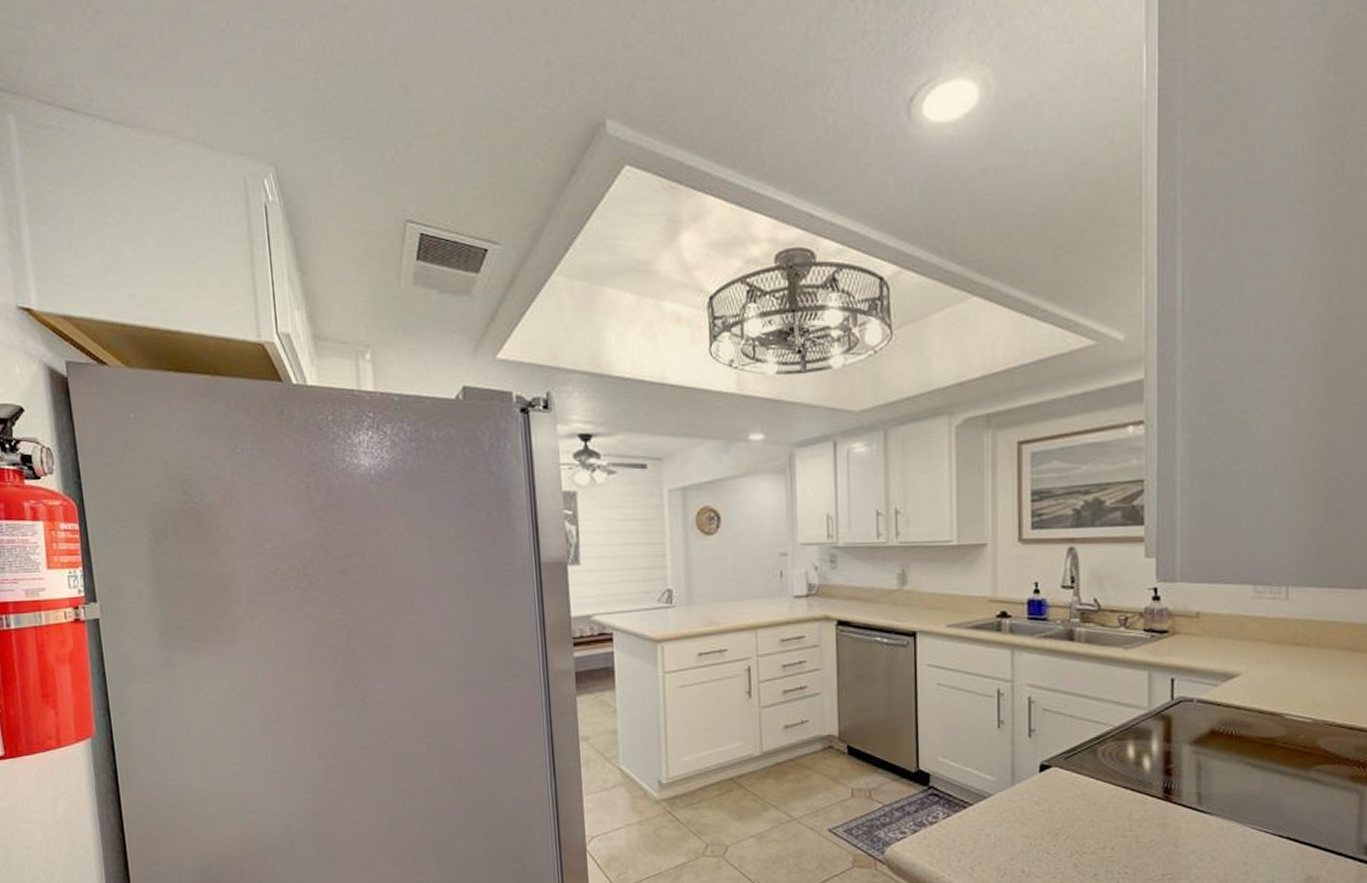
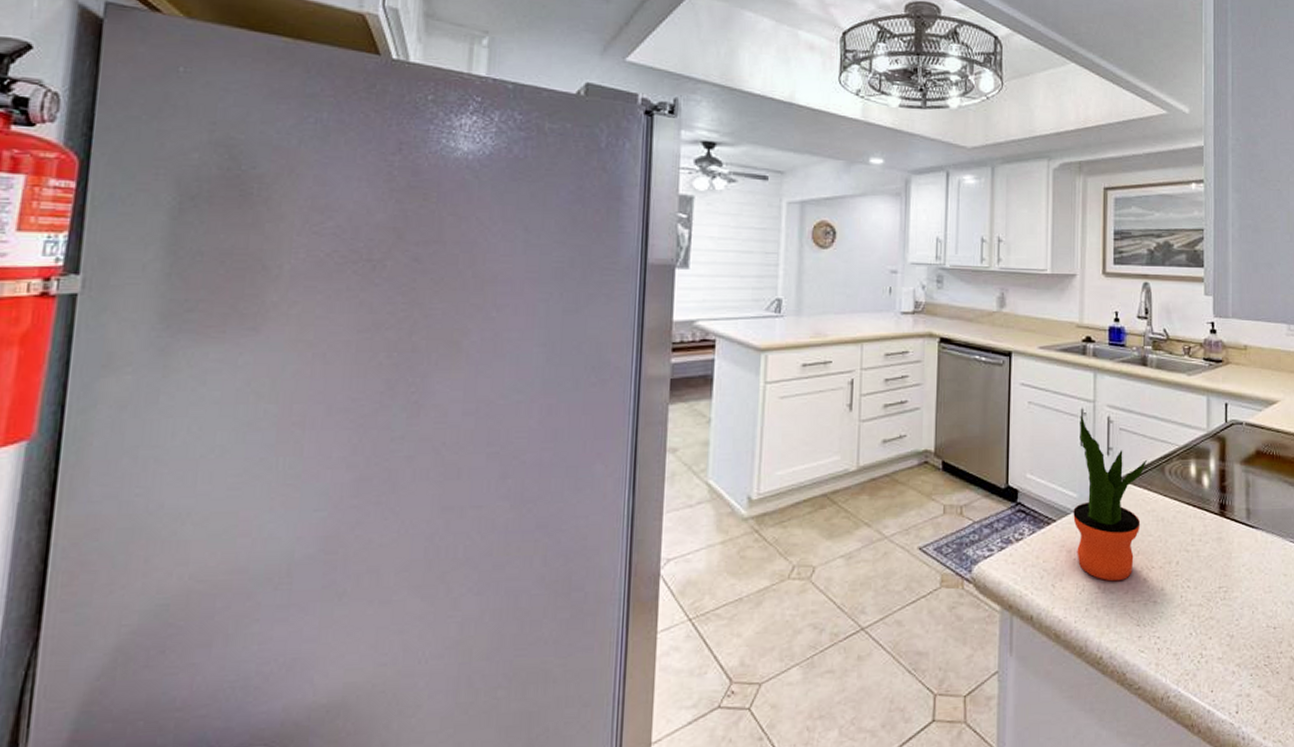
potted plant: none [992,696,1077,866] -> present [1073,415,1148,582]

